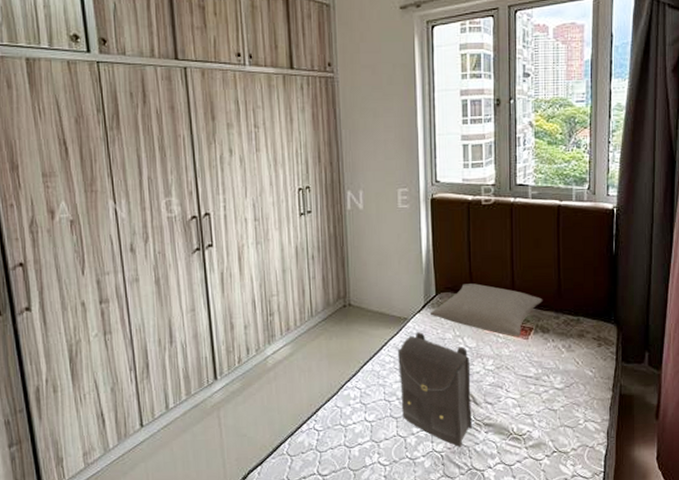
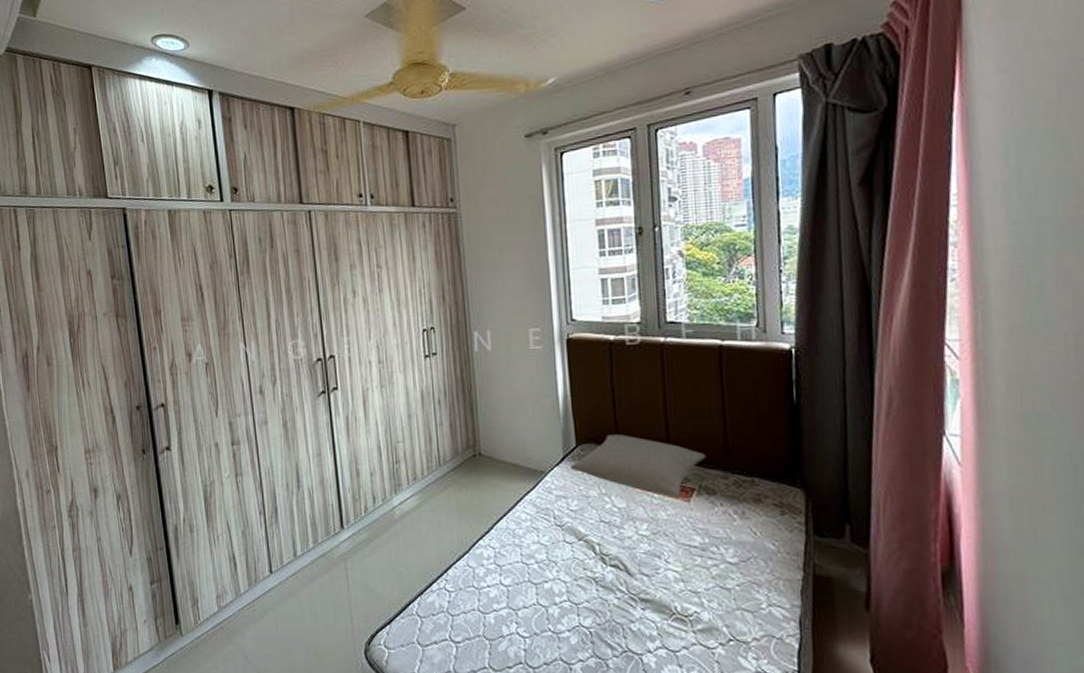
backpack: present [398,332,472,448] -> none [535,488,625,625]

